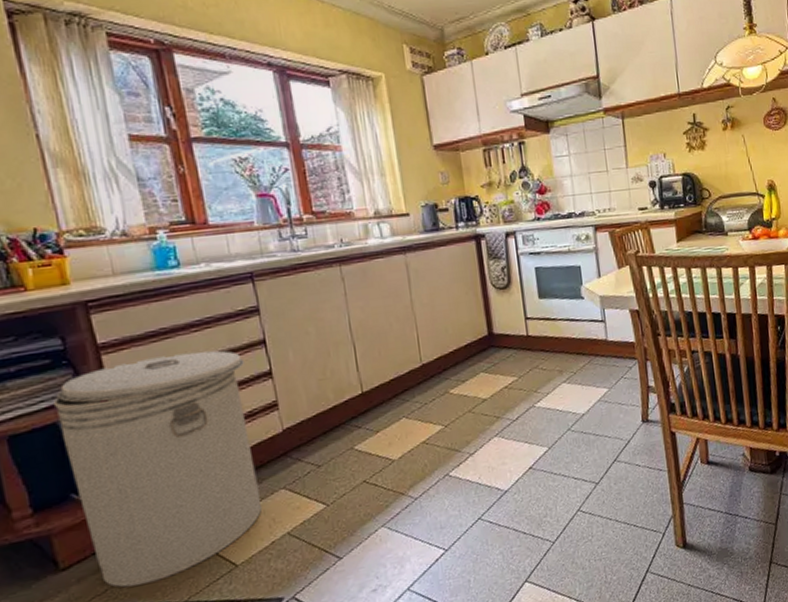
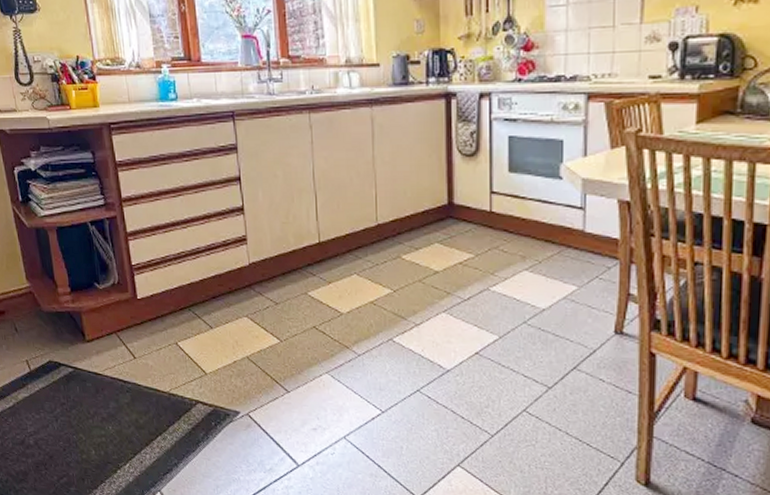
can: present [52,351,262,588] -> none [85,179,229,369]

